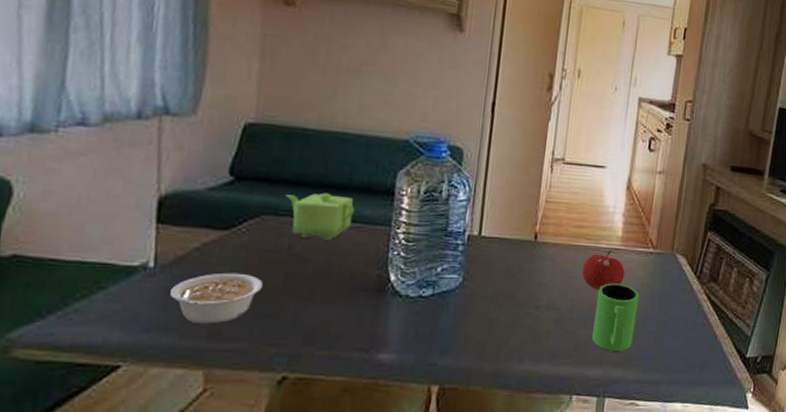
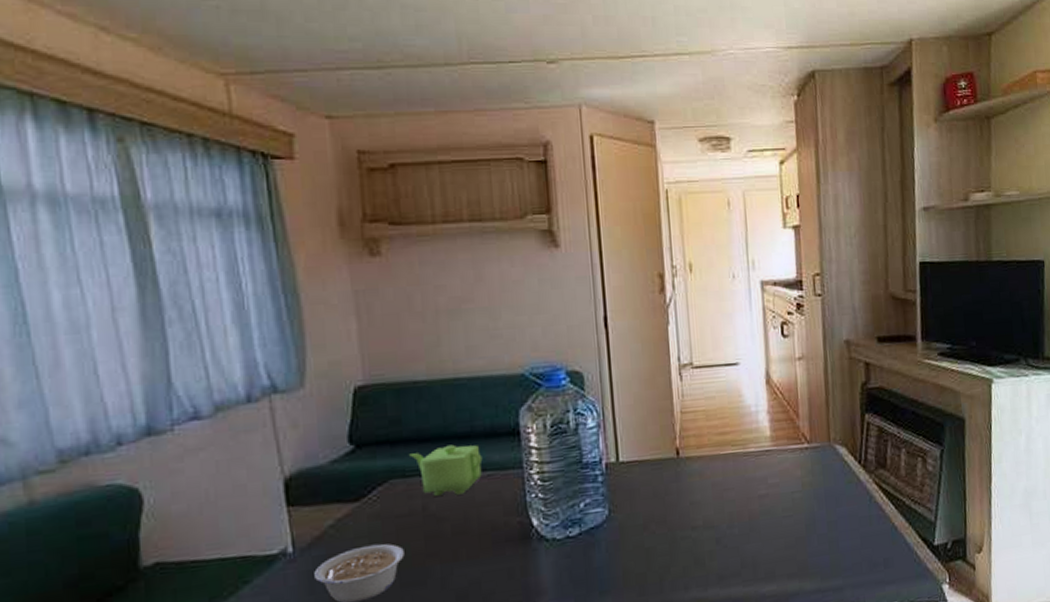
fruit: present [582,250,625,291] -> none [734,453,782,499]
mug: present [592,283,639,351] -> none [756,487,804,563]

